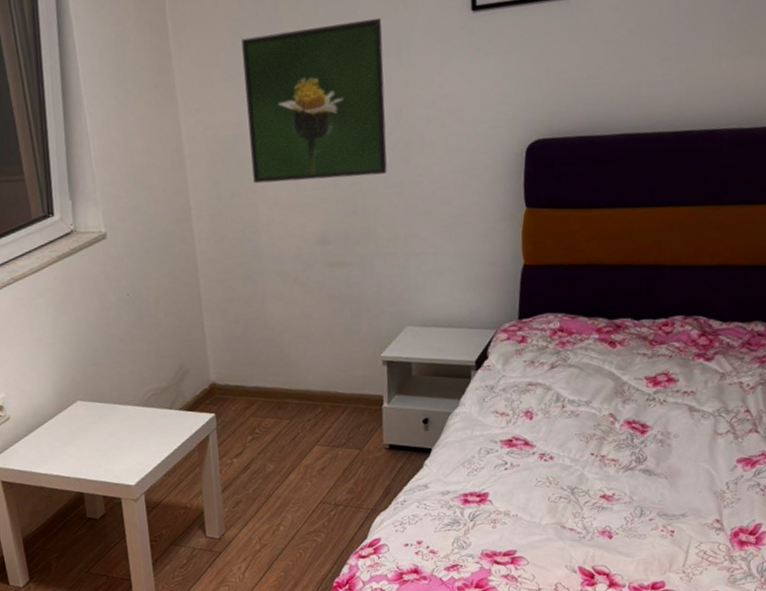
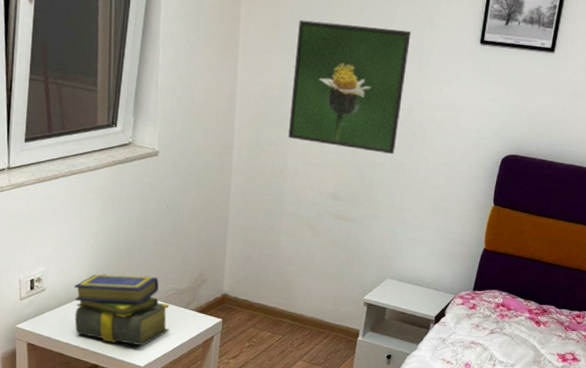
stack of books: none [40,379,157,465] -> present [74,274,170,347]

